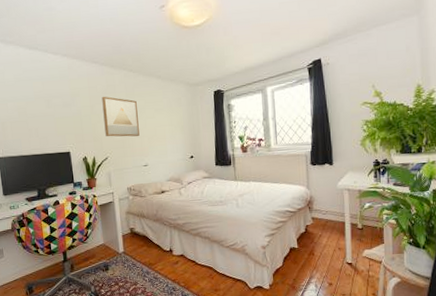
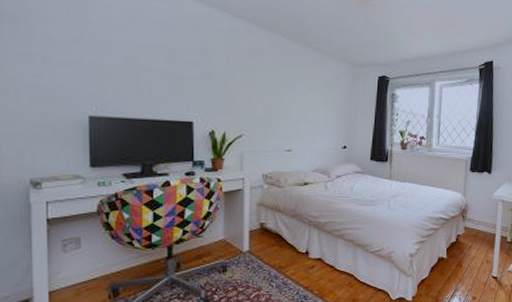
wall art: present [102,96,140,137] -> none [242,60,287,114]

